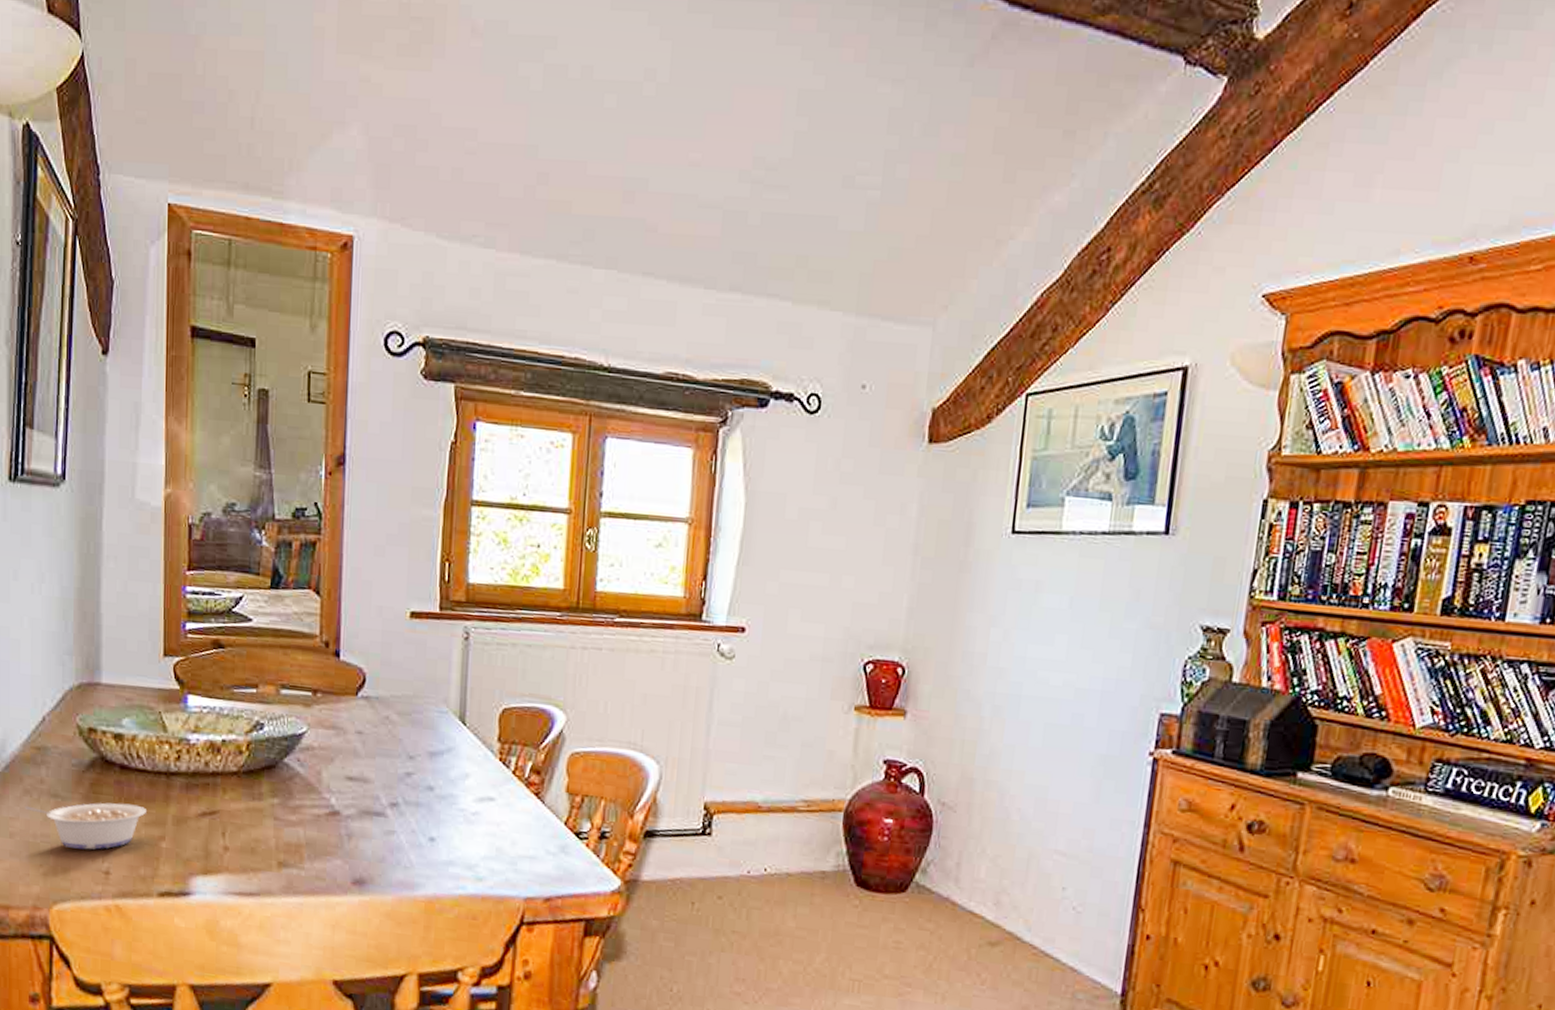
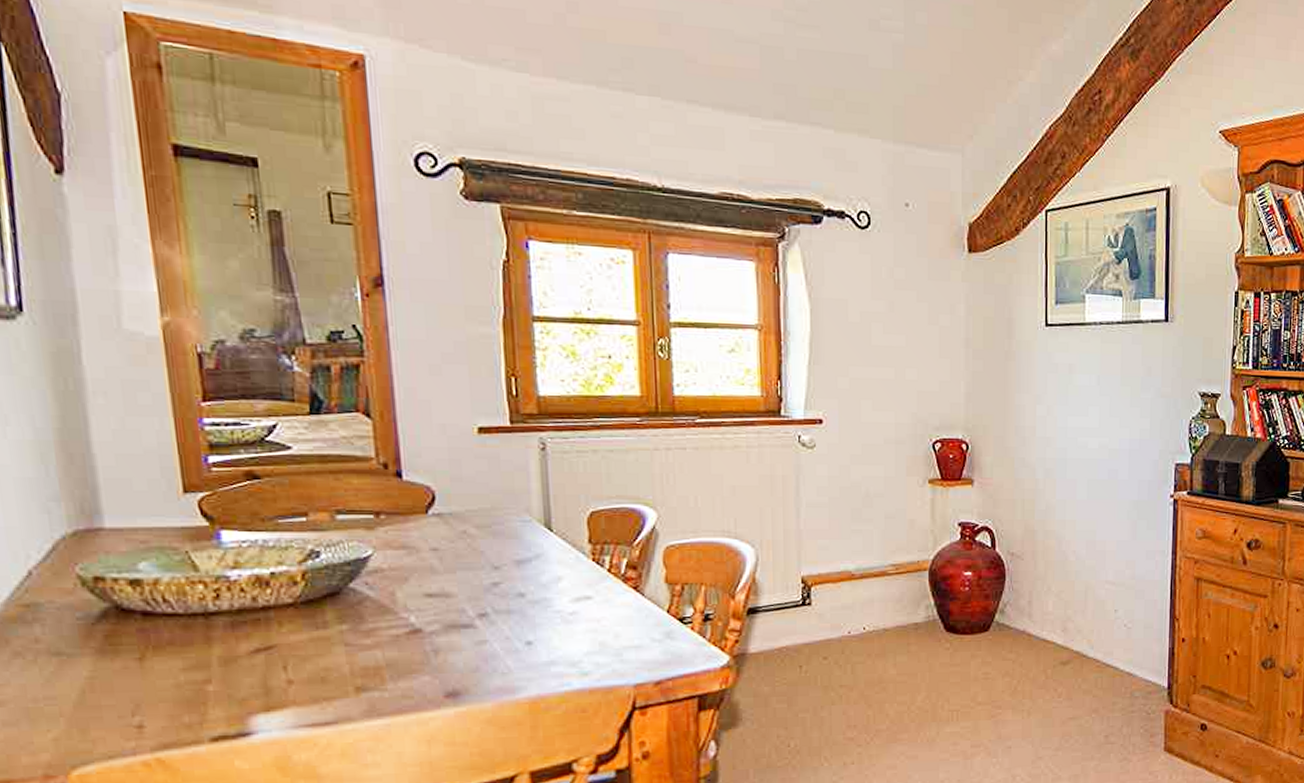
legume: present [25,802,146,850] -> none [17,651,183,707]

